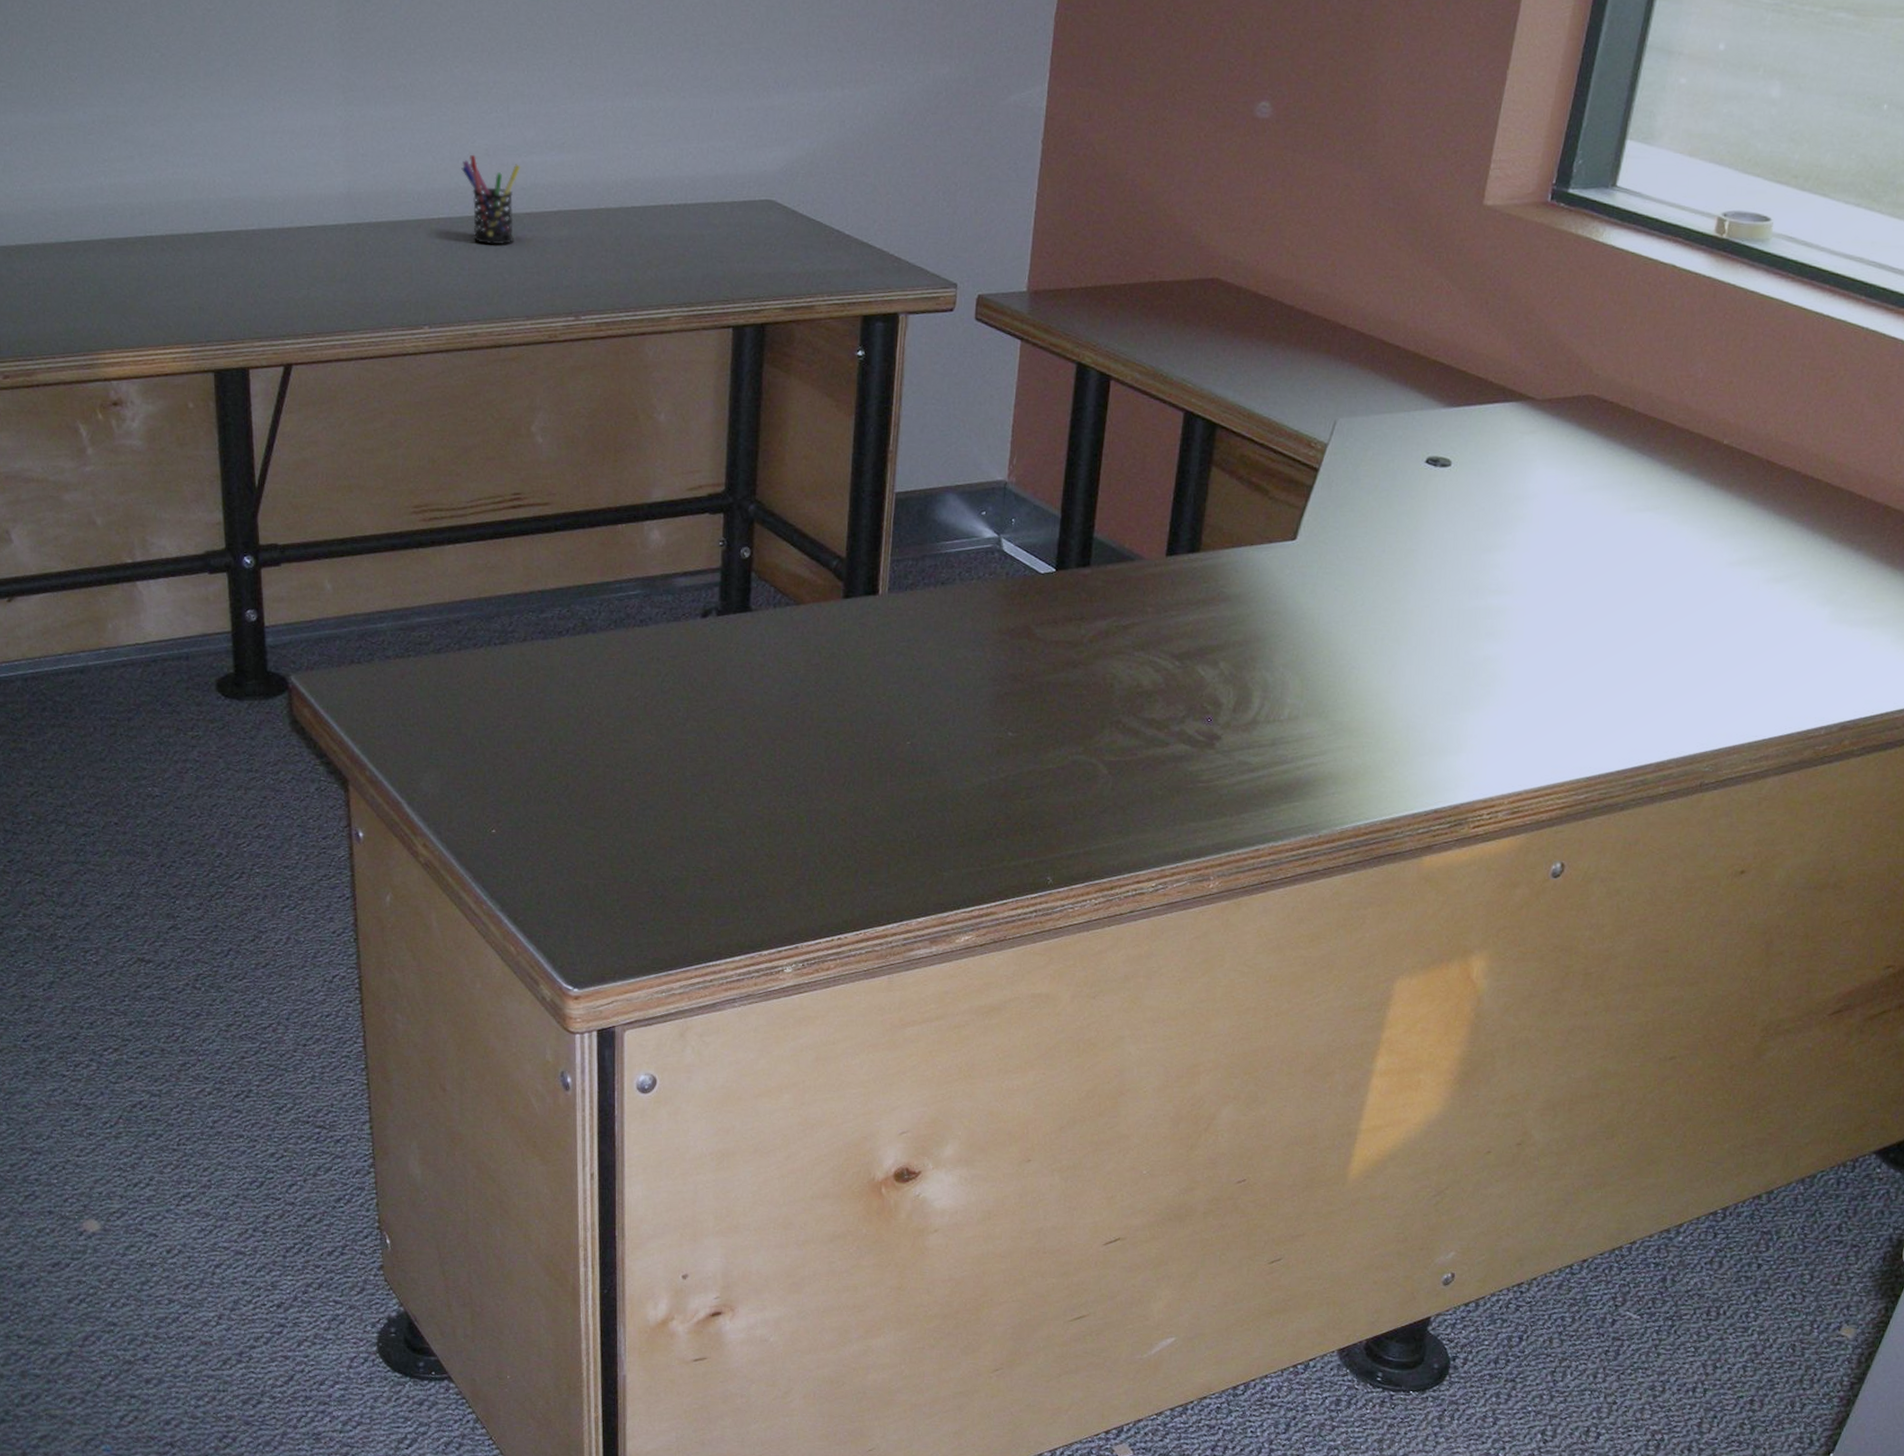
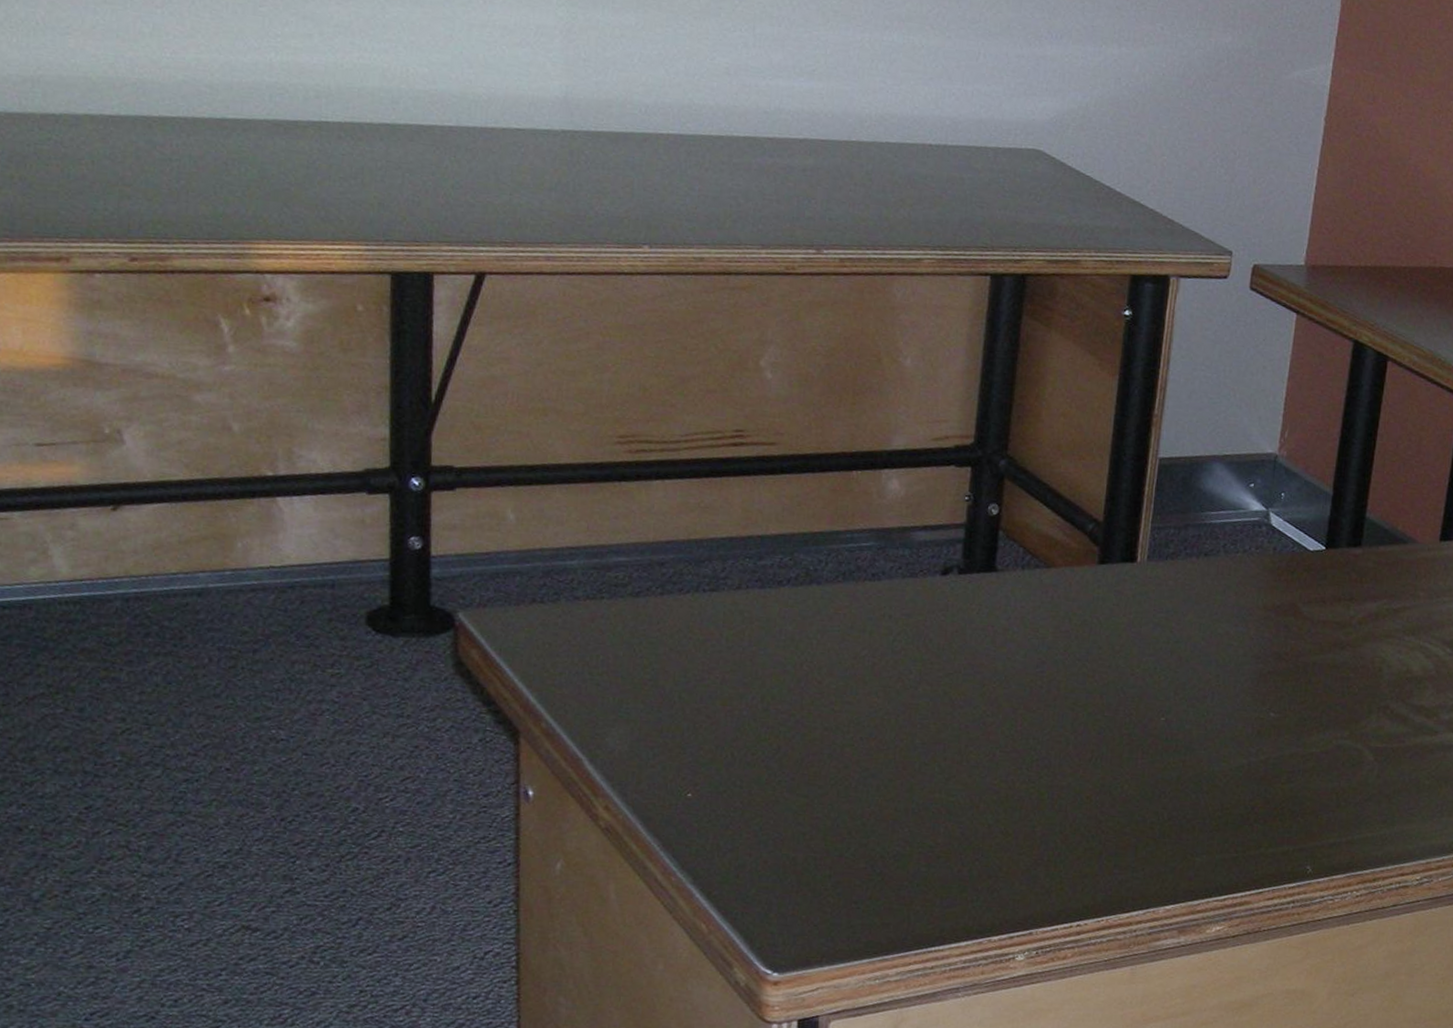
pen holder: present [461,154,521,245] -> none [697,71,765,168]

